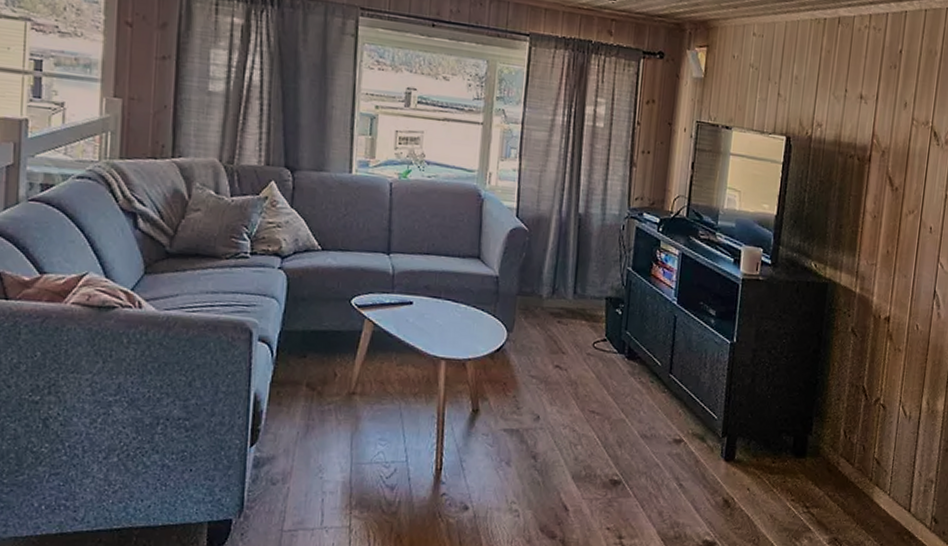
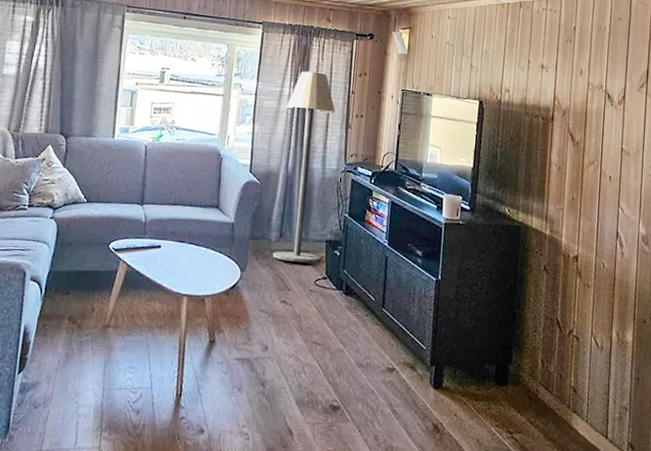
floor lamp: none [544,96,618,323] -> present [273,71,336,263]

